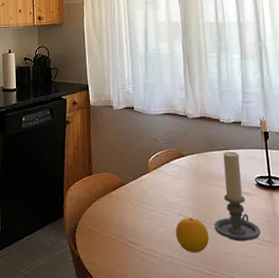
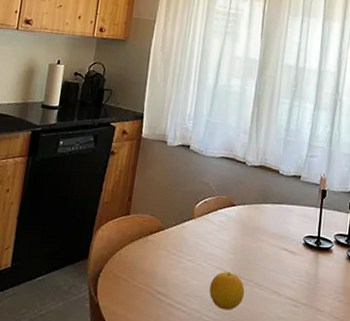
candle holder: present [214,151,261,242] -> none [251,206,299,303]

